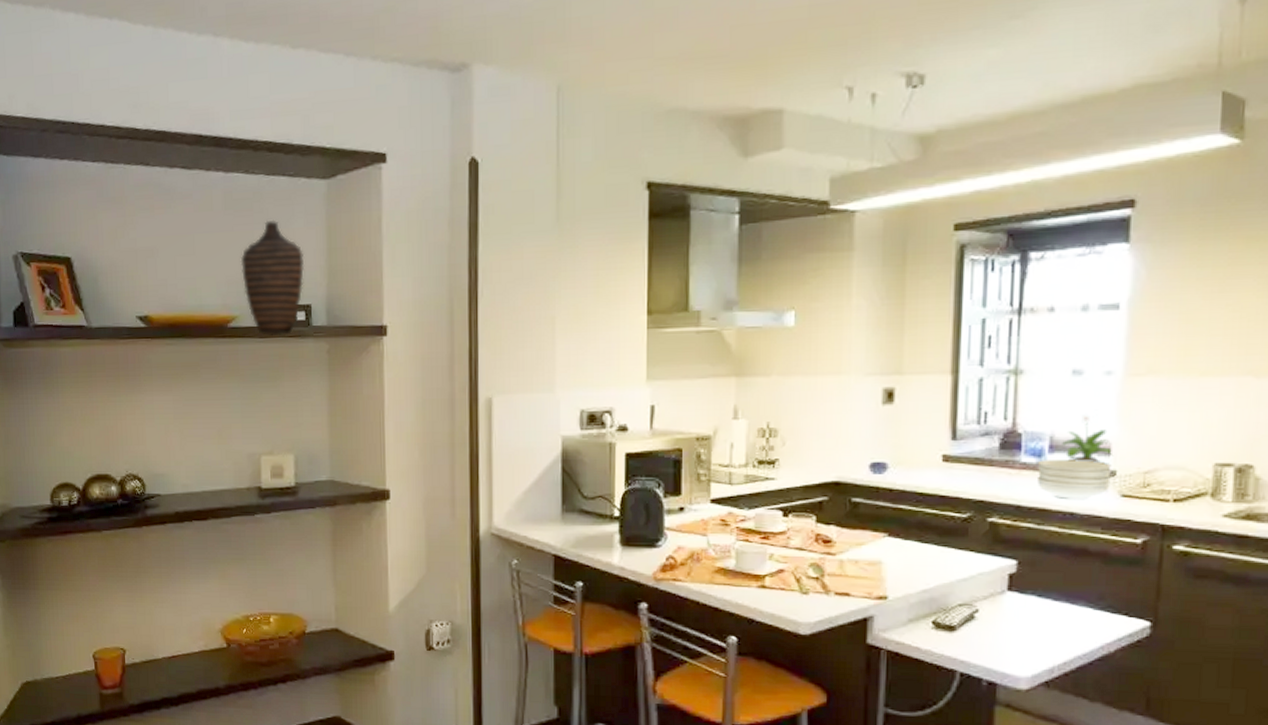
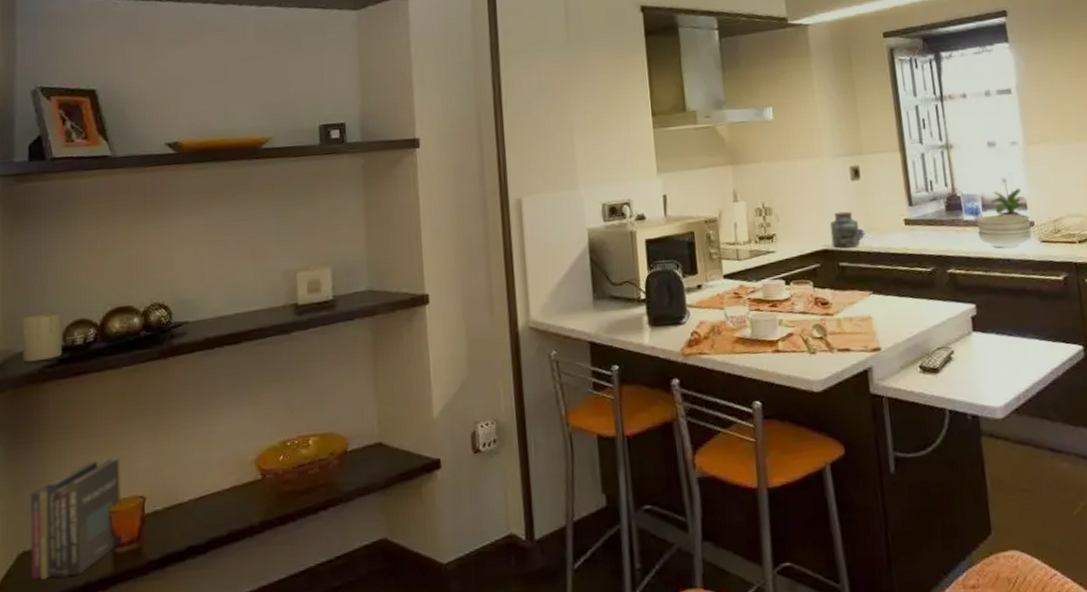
candle: none [15,474,50,518] -> present [22,312,62,363]
books: none [29,612,107,708] -> present [30,458,122,580]
decorative vase: present [240,219,305,337] -> none [273,47,338,155]
jar: none [846,440,882,482] -> present [829,211,860,248]

